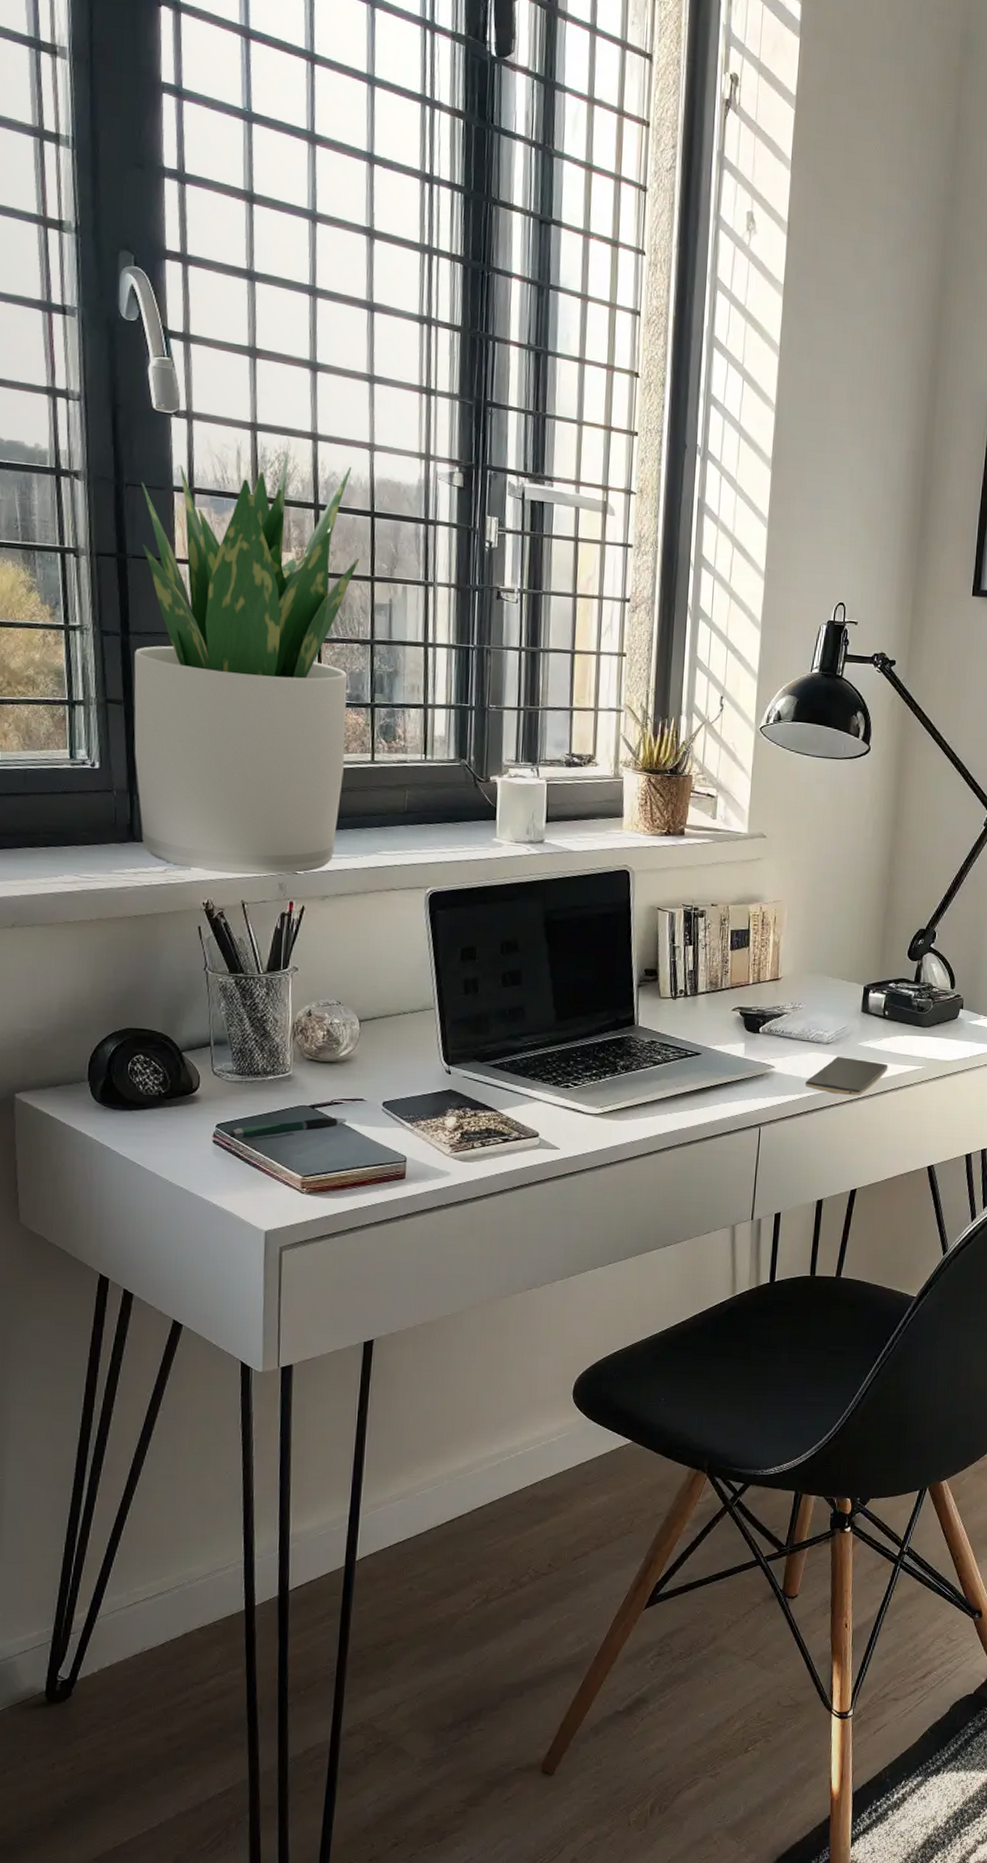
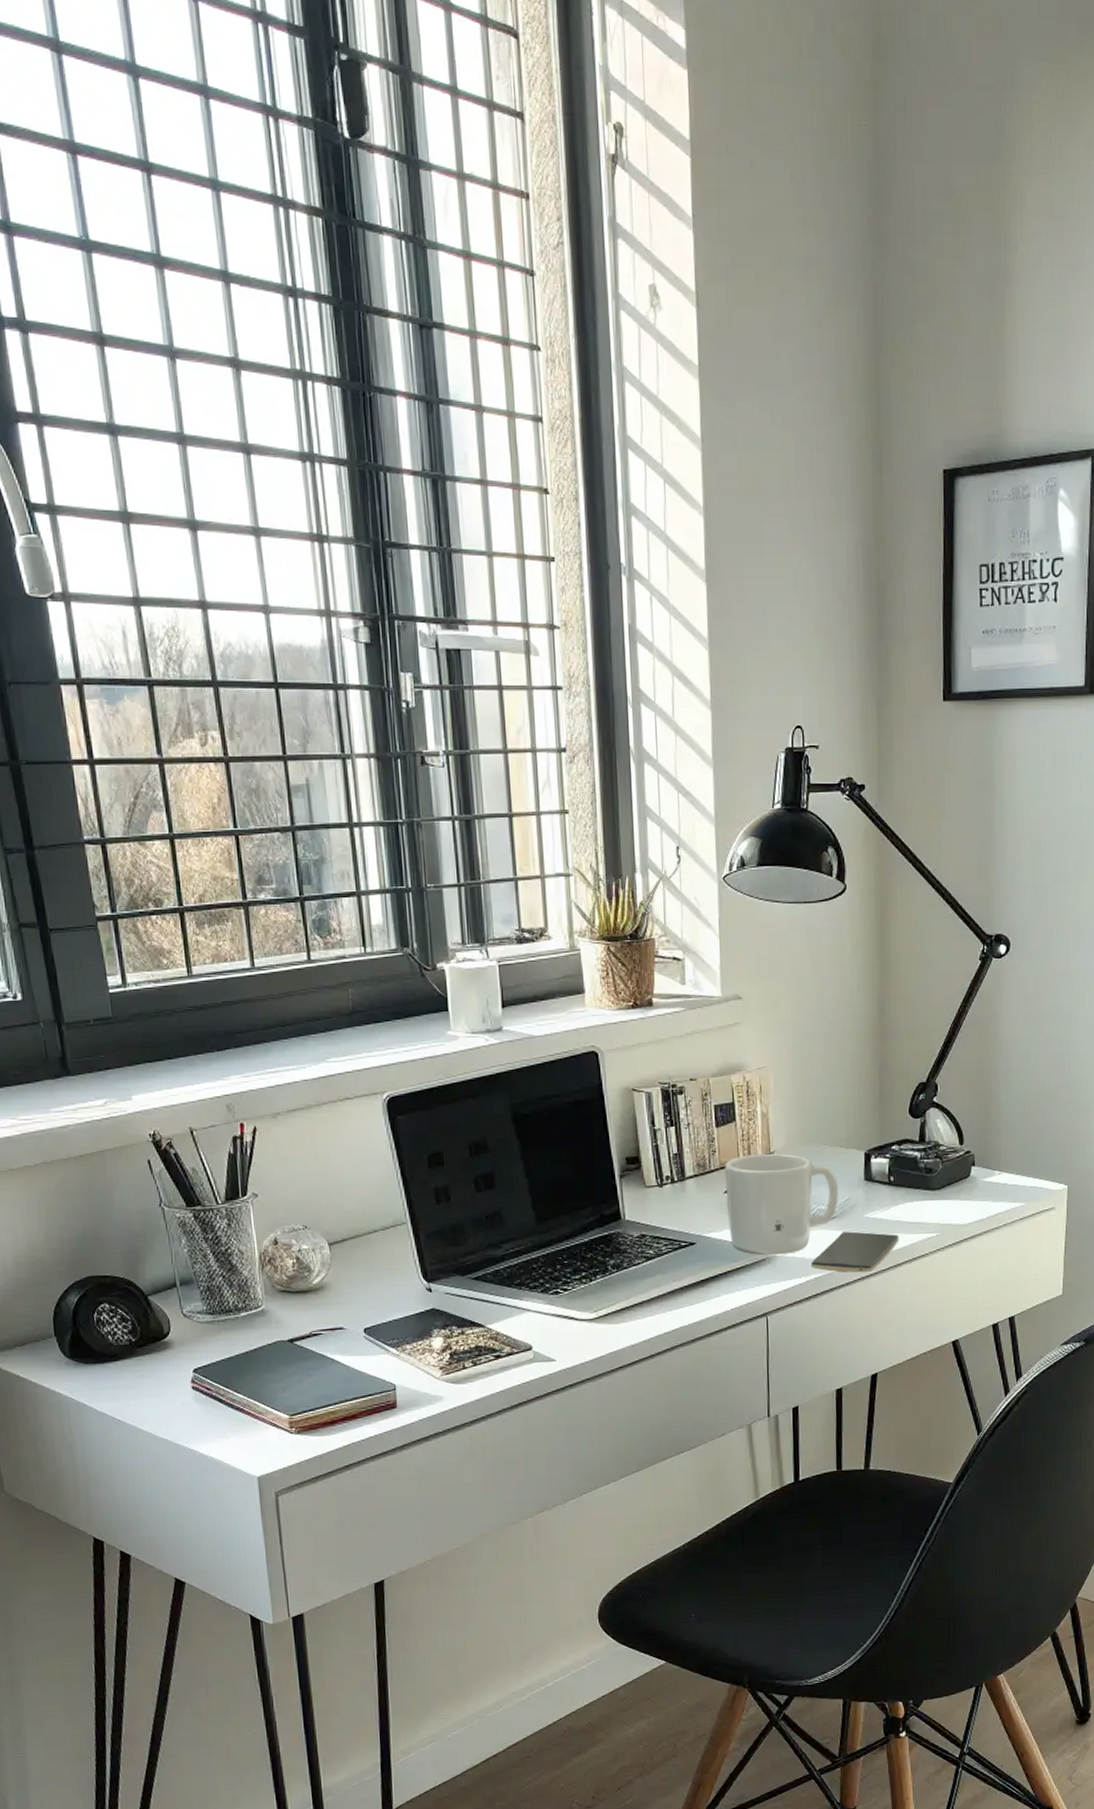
planter: present [134,452,360,875] -> none [25,626,281,1100]
pen: present [228,1117,347,1142] -> none [207,1349,329,1385]
mug: none [732,978,838,1072] -> present [725,1153,839,1256]

